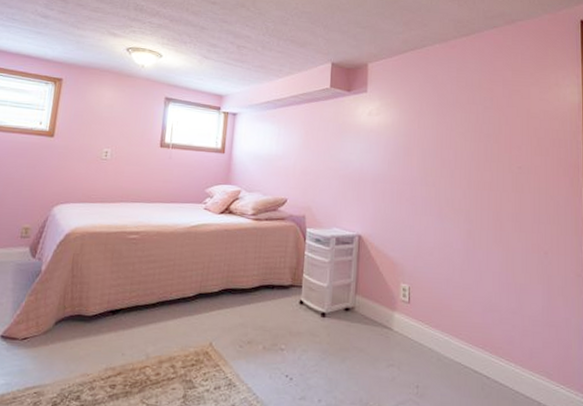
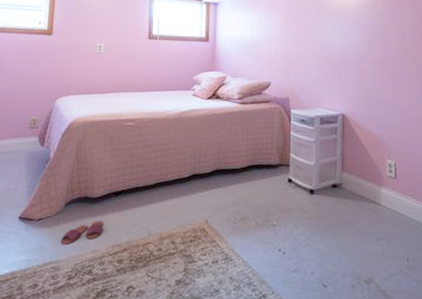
slippers: none [47,341,97,367] -> present [61,221,103,244]

